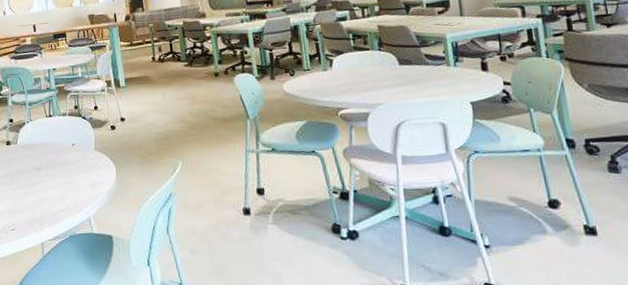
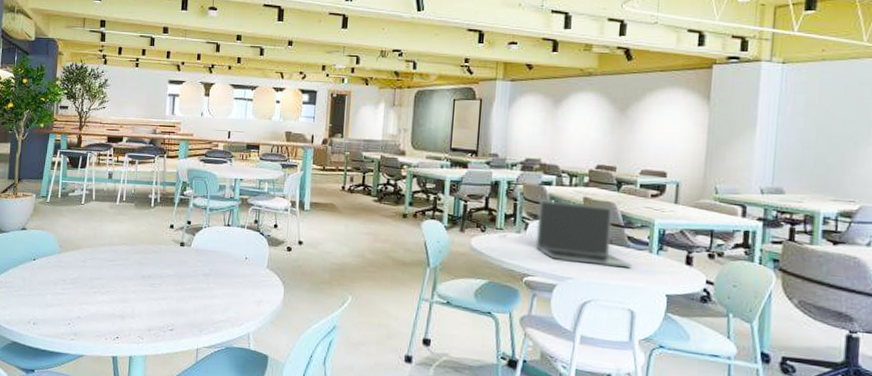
laptop: none [338,30,435,89] -> present [535,199,632,268]

